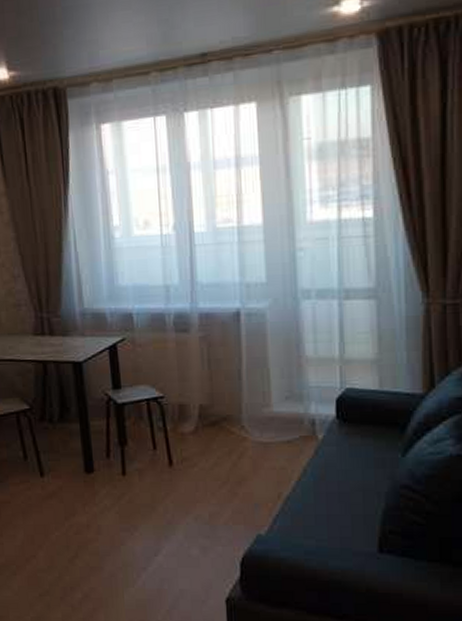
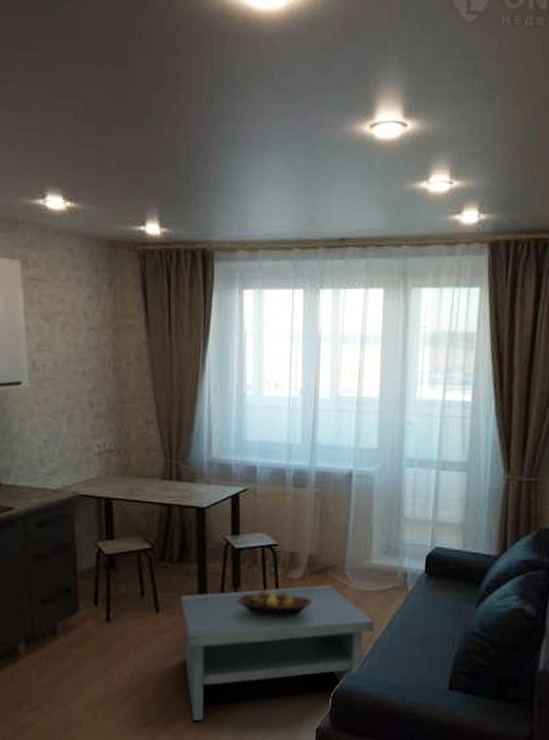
coffee table: none [64,438,282,592] -> present [180,585,374,722]
fruit bowl: none [125,447,208,475] -> present [237,590,312,616]

